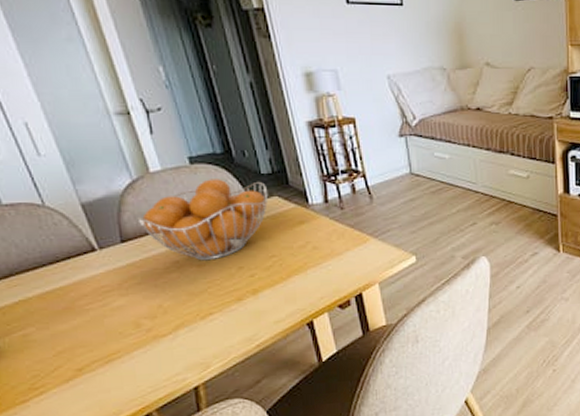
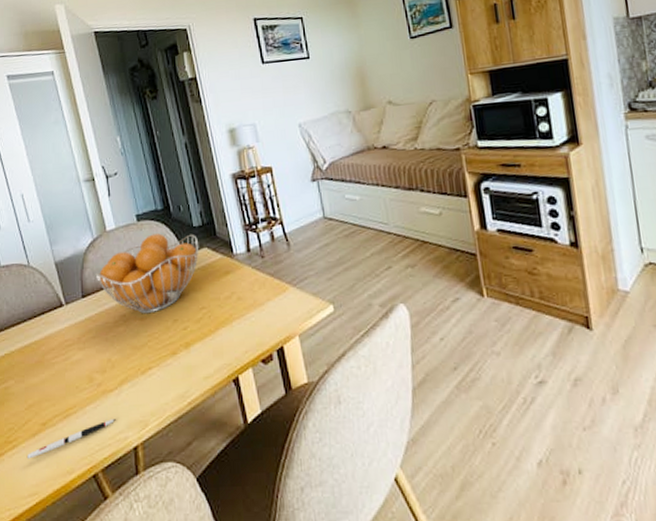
pen: none [59,362,171,404] -> present [26,419,116,459]

